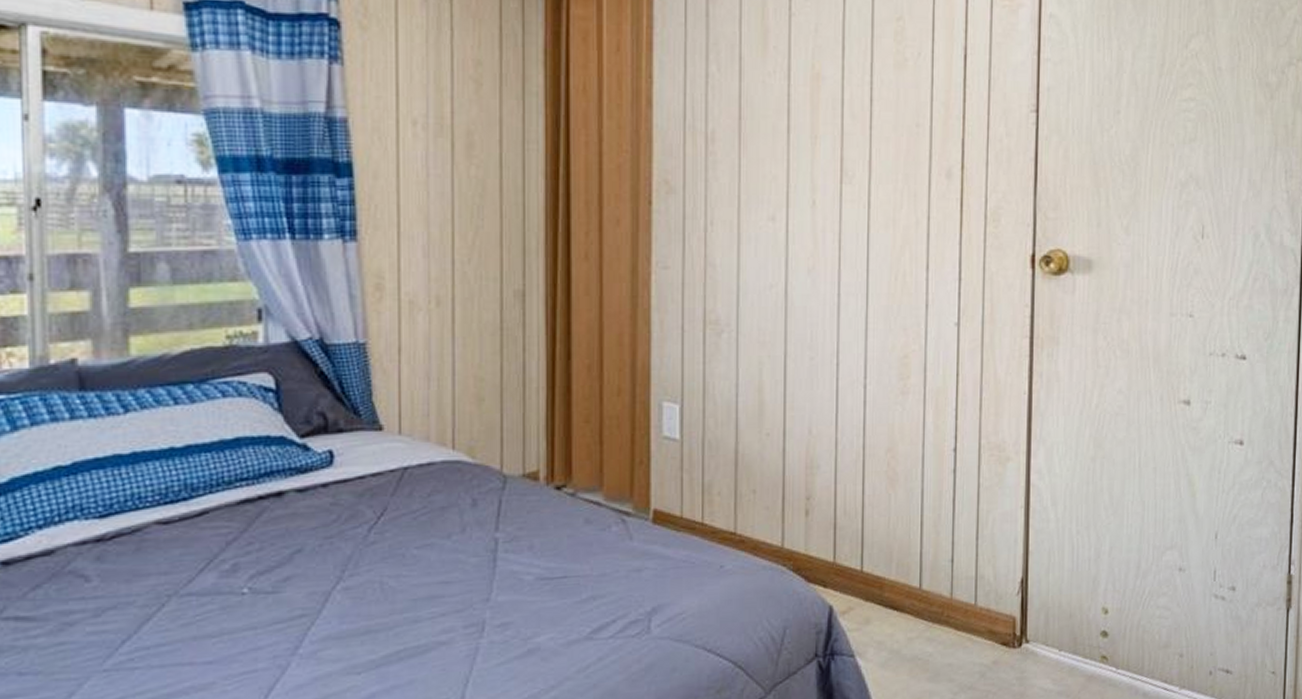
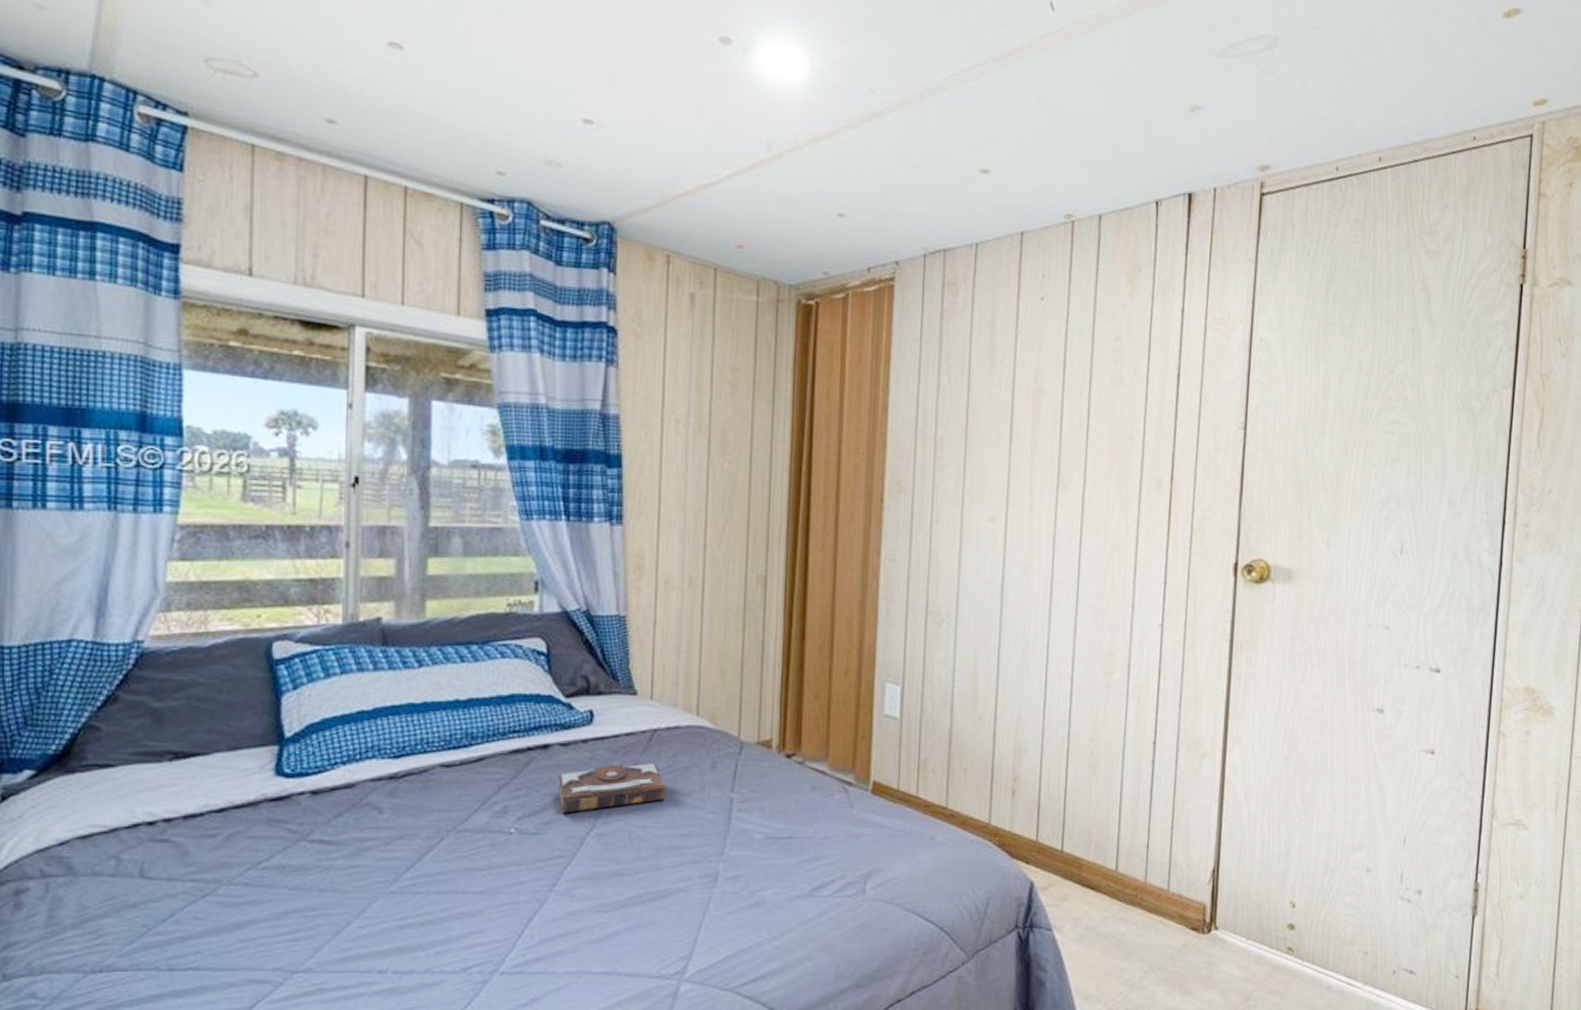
book: none [297,505,422,567] -> present [558,763,666,813]

